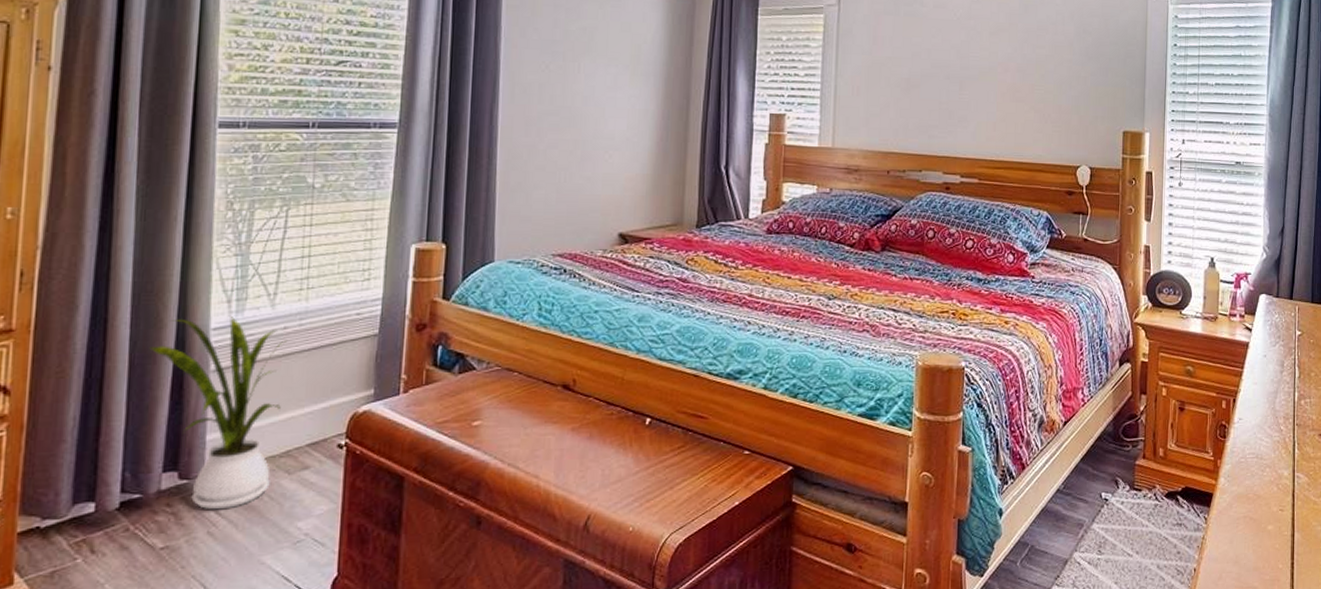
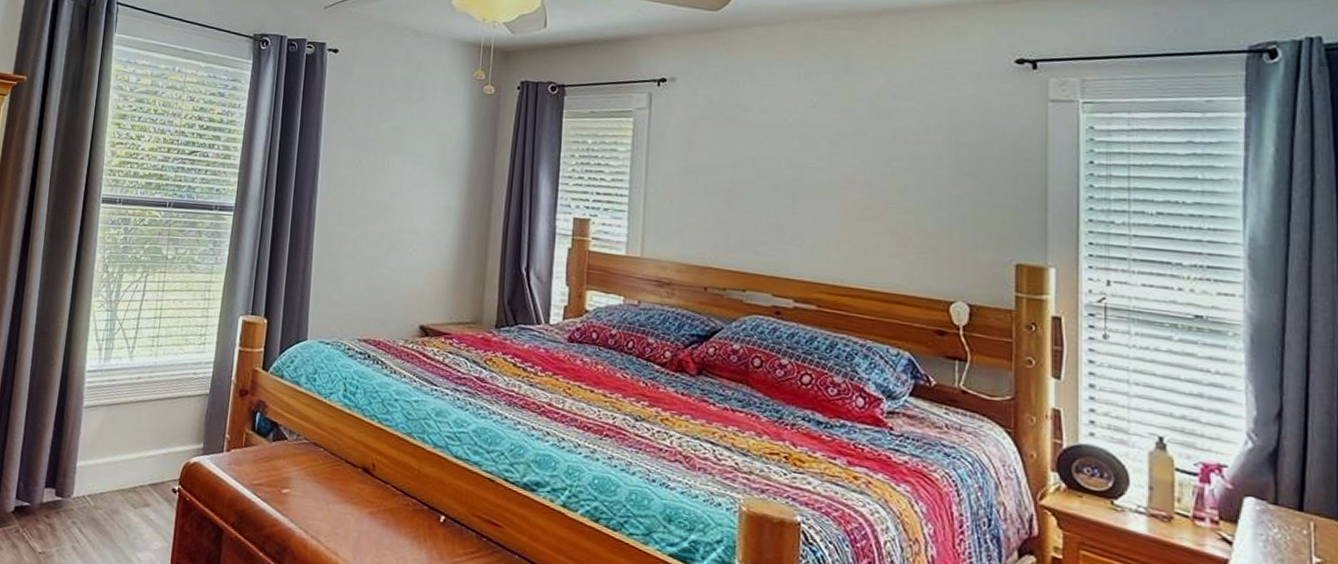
house plant: present [151,317,288,510] -> none [44,359,140,529]

